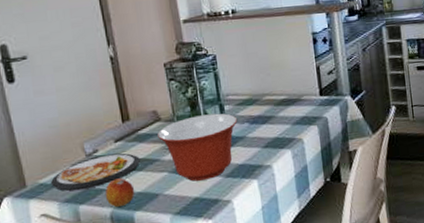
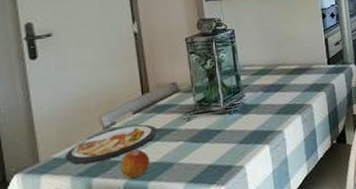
mixing bowl: present [157,113,238,182] -> none [176,83,253,149]

